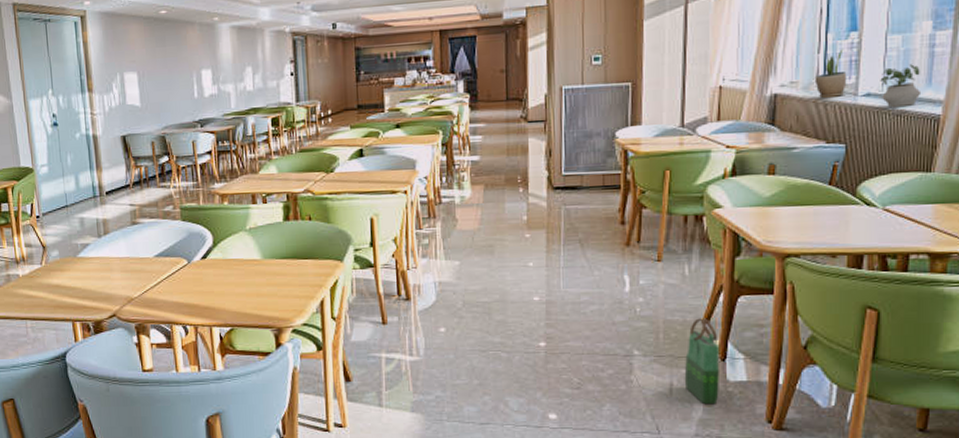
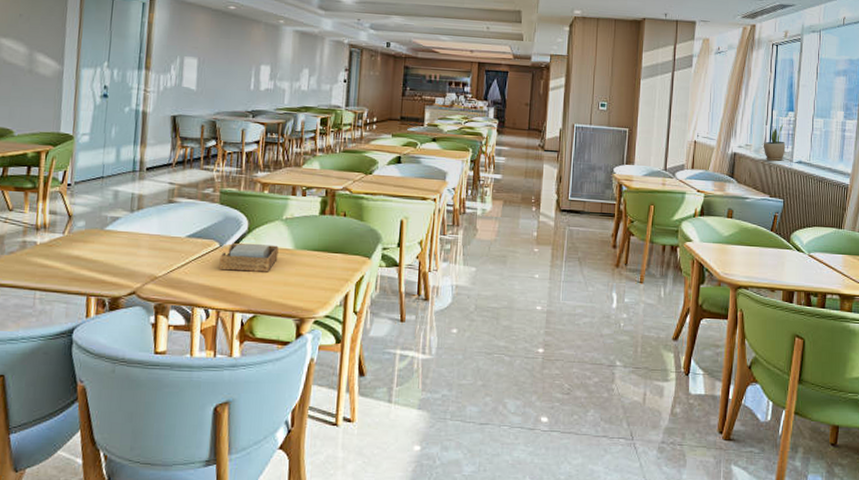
napkin holder: none [190,257,247,287] -> present [219,243,279,272]
tote bag: present [684,318,720,405] -> none [655,336,685,415]
potted plant: present [880,64,922,108] -> none [808,142,836,175]

